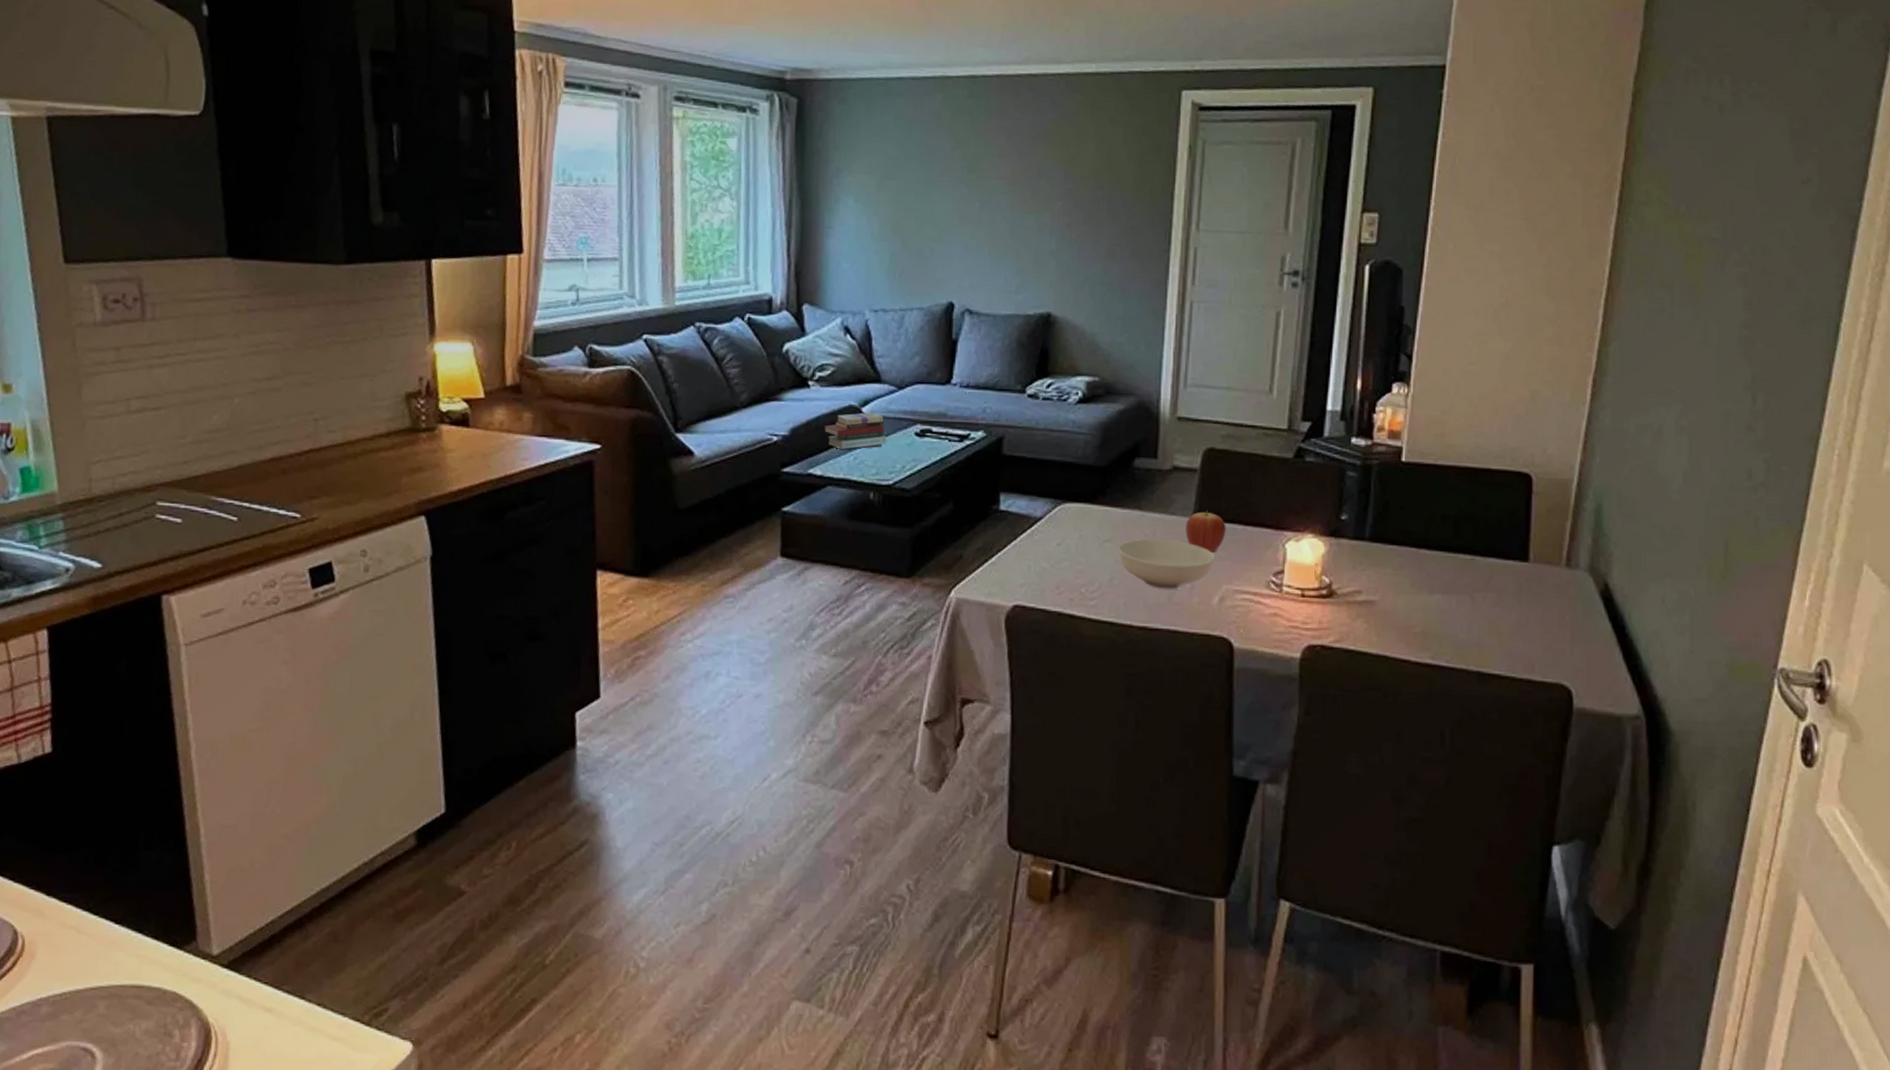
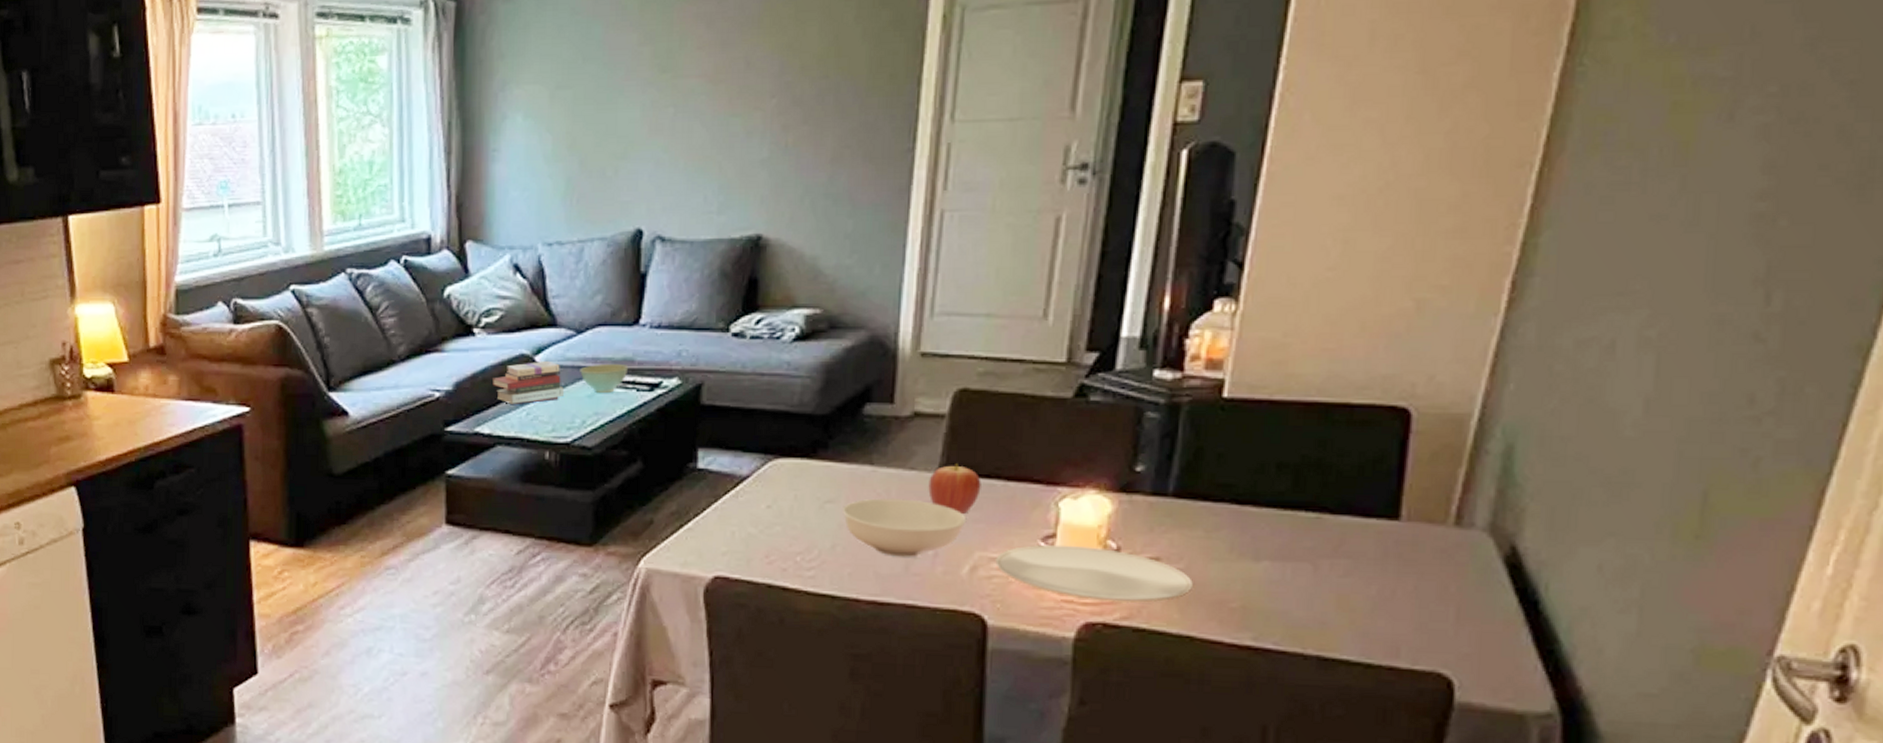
bowl: none [900,416,942,443] -> present [580,363,629,394]
plate: none [1238,579,1386,628] -> present [995,544,1193,603]

